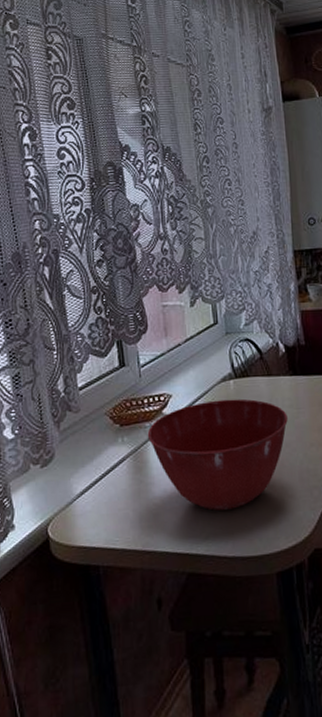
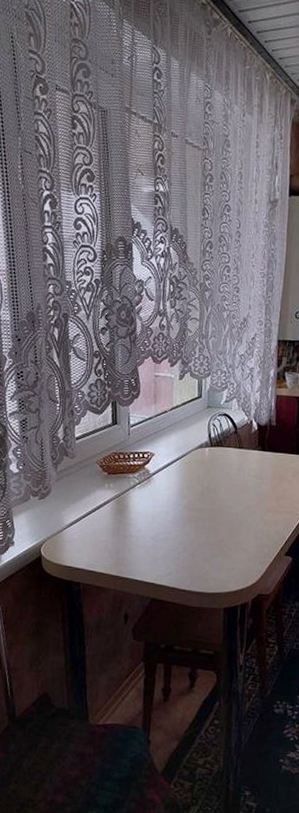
mixing bowl: present [147,398,288,511] -> none [130,463,251,554]

